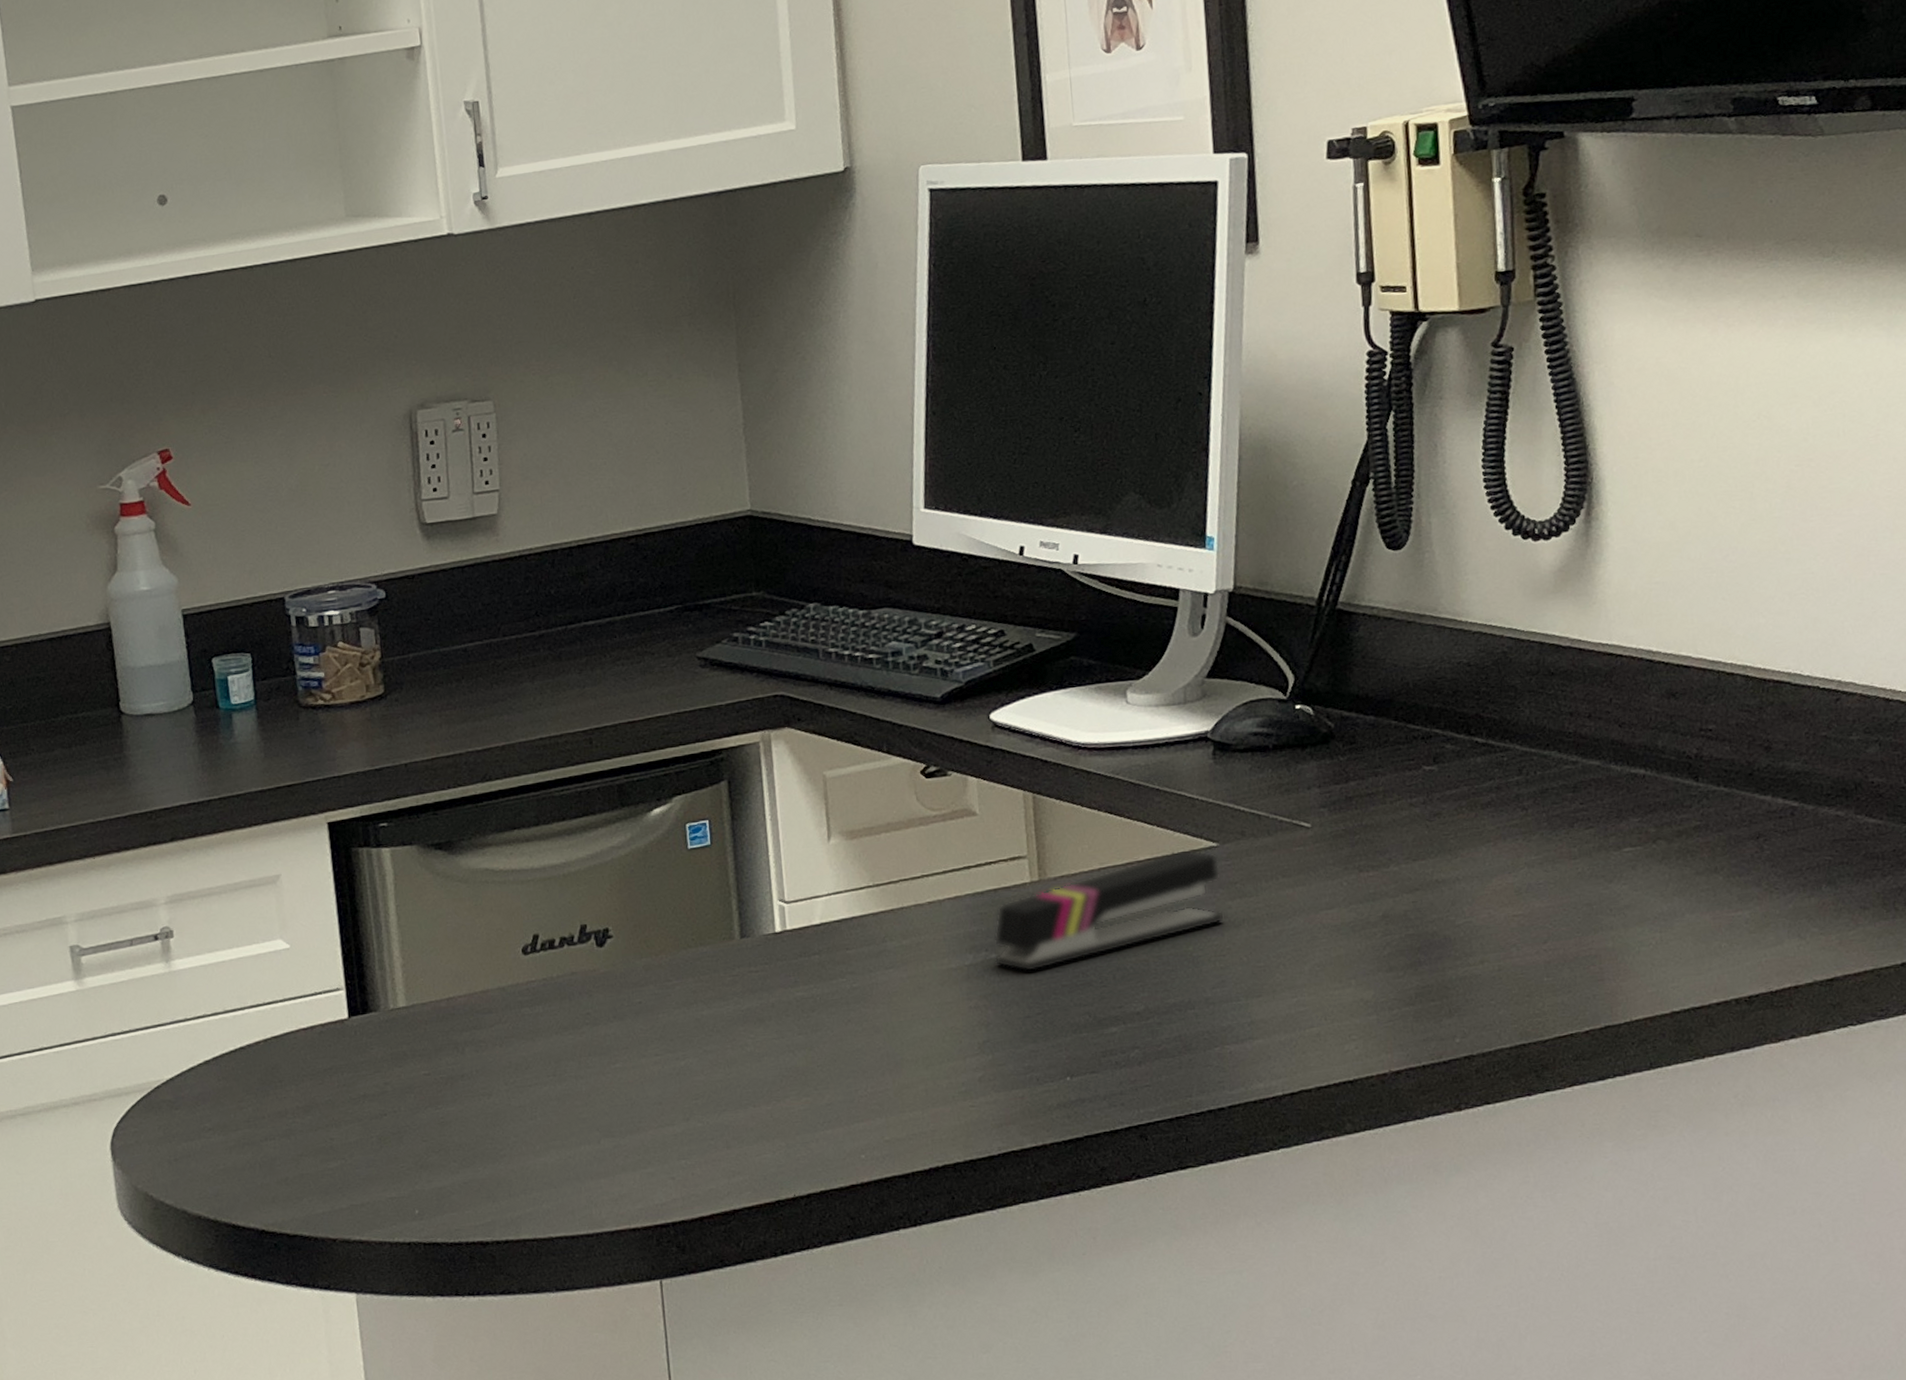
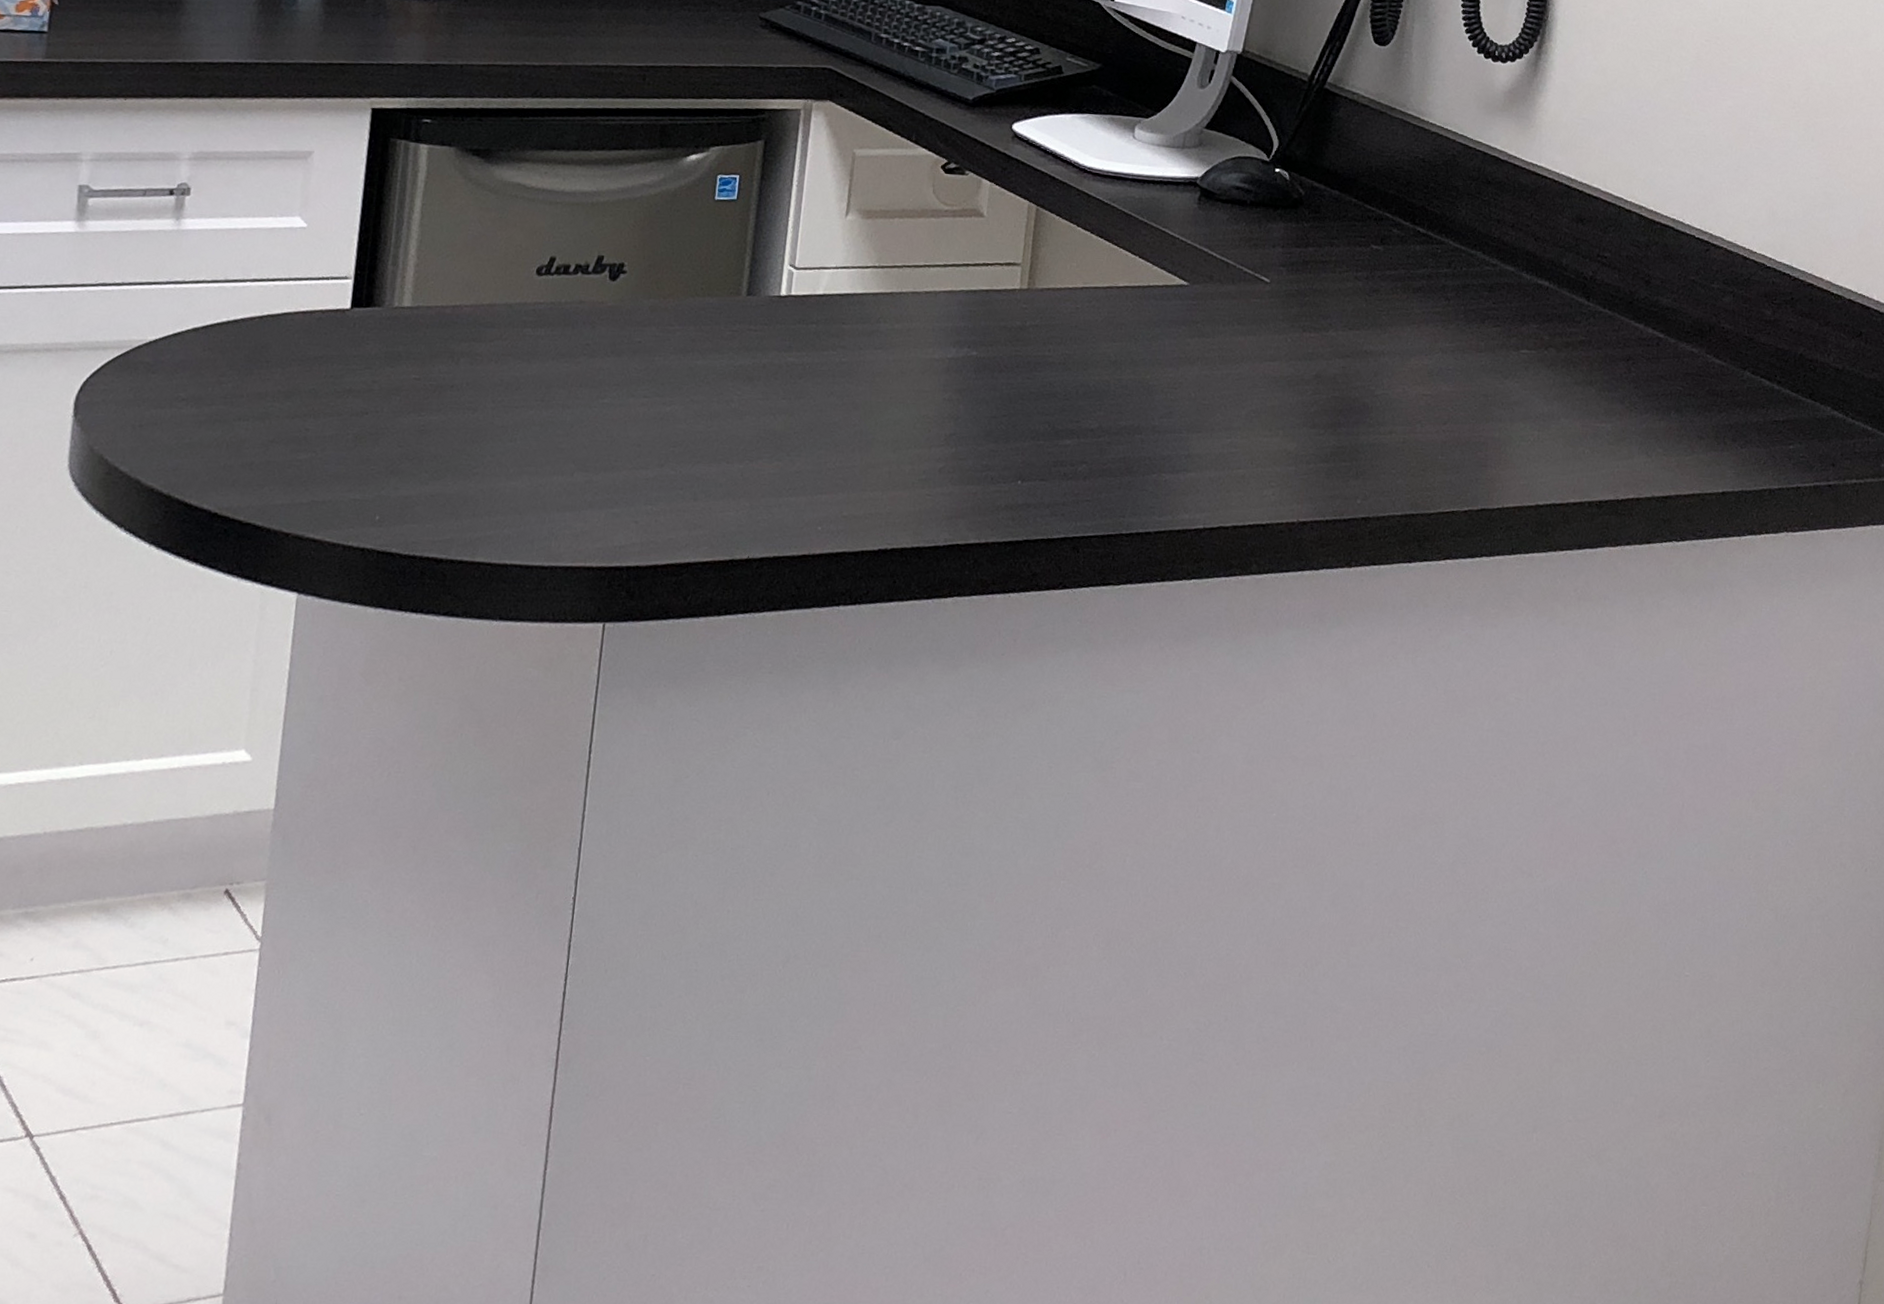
stapler: present [994,849,1225,973] -> none [974,282,1186,375]

